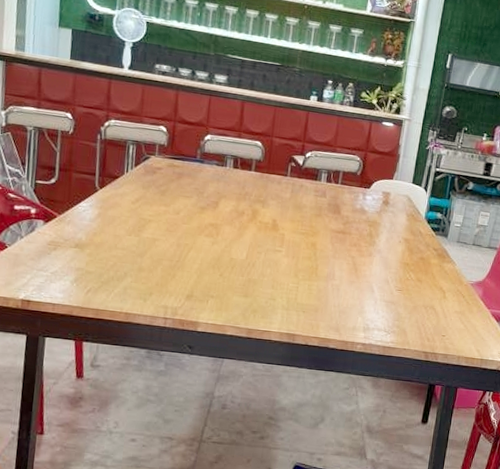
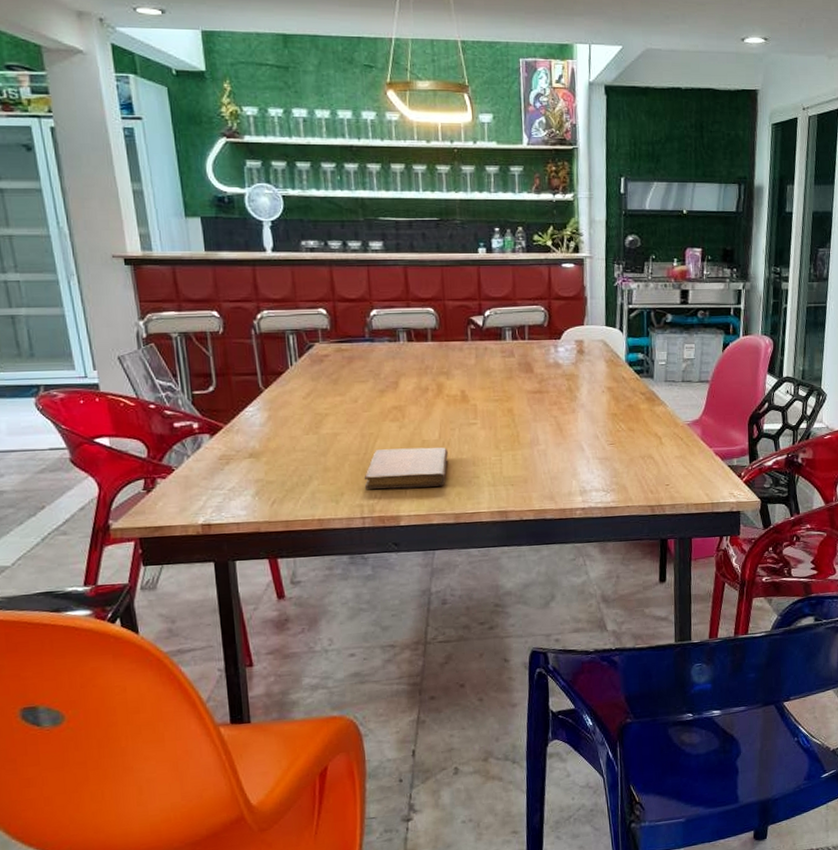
notebook: none [171,259,252,302] -> present [364,447,448,489]

